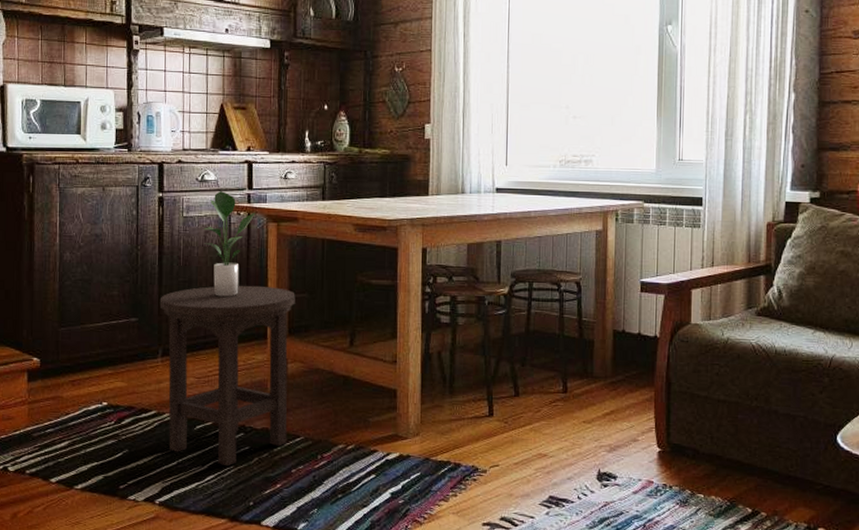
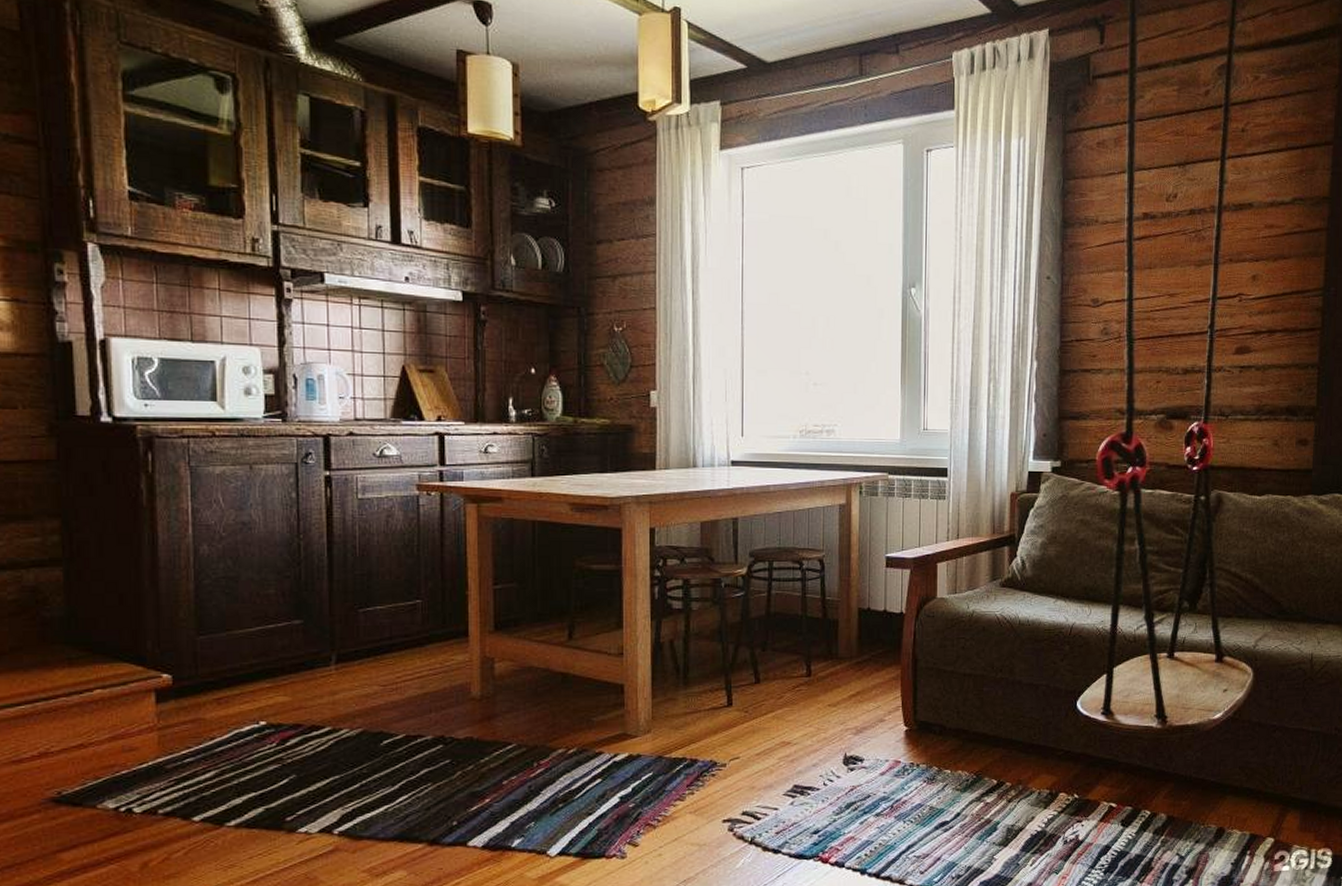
stool: present [159,285,295,467] -> none [330,576,502,784]
potted plant: present [203,191,255,297] -> none [385,468,450,591]

